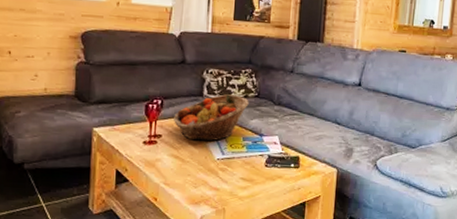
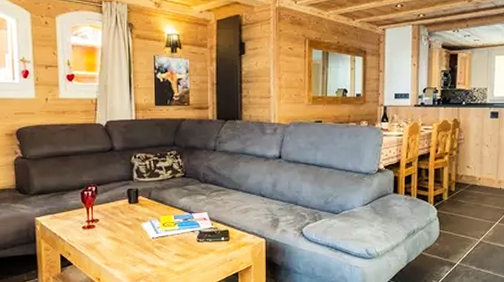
fruit basket: present [174,94,249,141] -> none [108,177,177,222]

